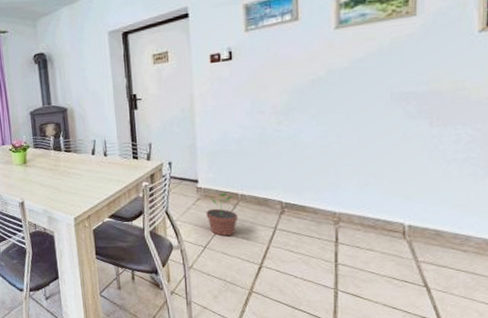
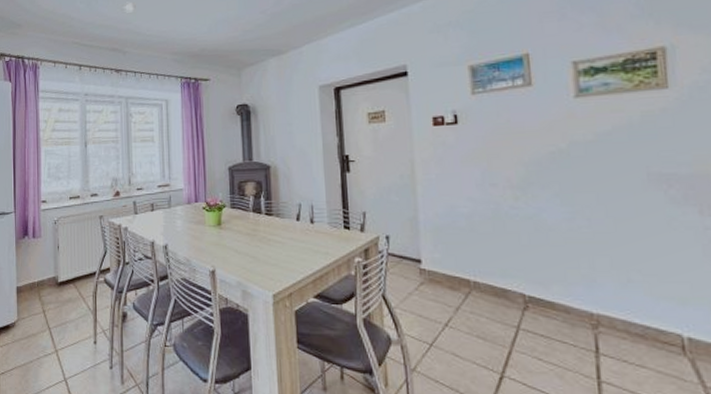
potted plant: present [206,193,238,237] -> none [431,278,471,334]

